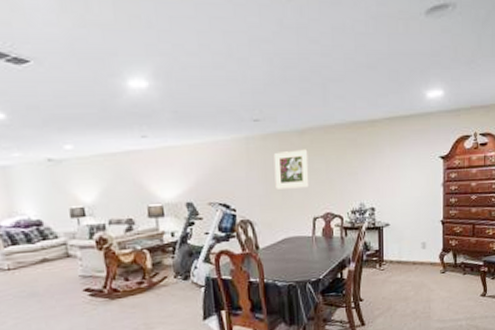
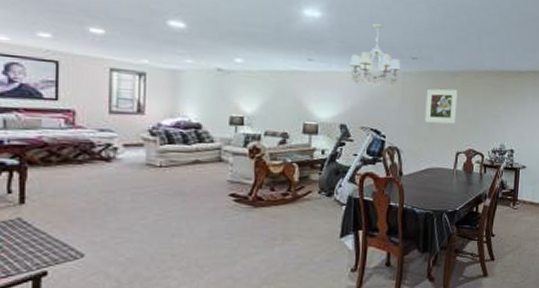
chandelier: none [184,87,246,159] -> present [346,24,403,88]

